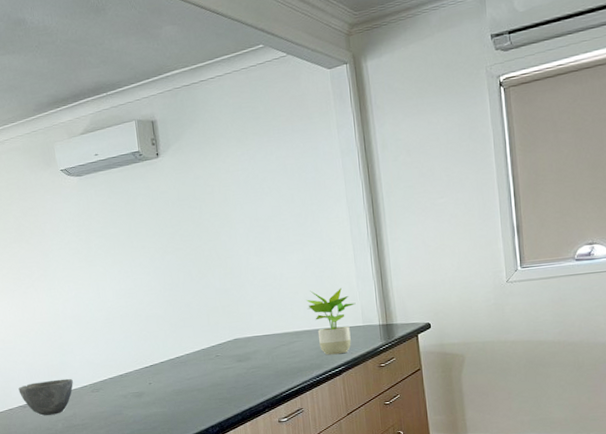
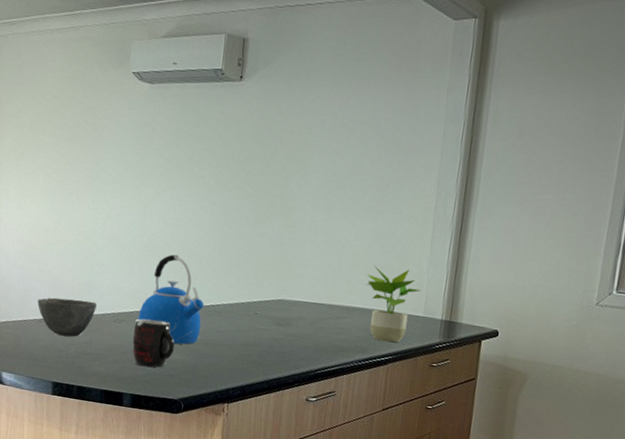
mug: none [111,381,152,426] -> present [132,319,175,368]
kettle: none [112,320,172,399] -> present [138,254,204,345]

